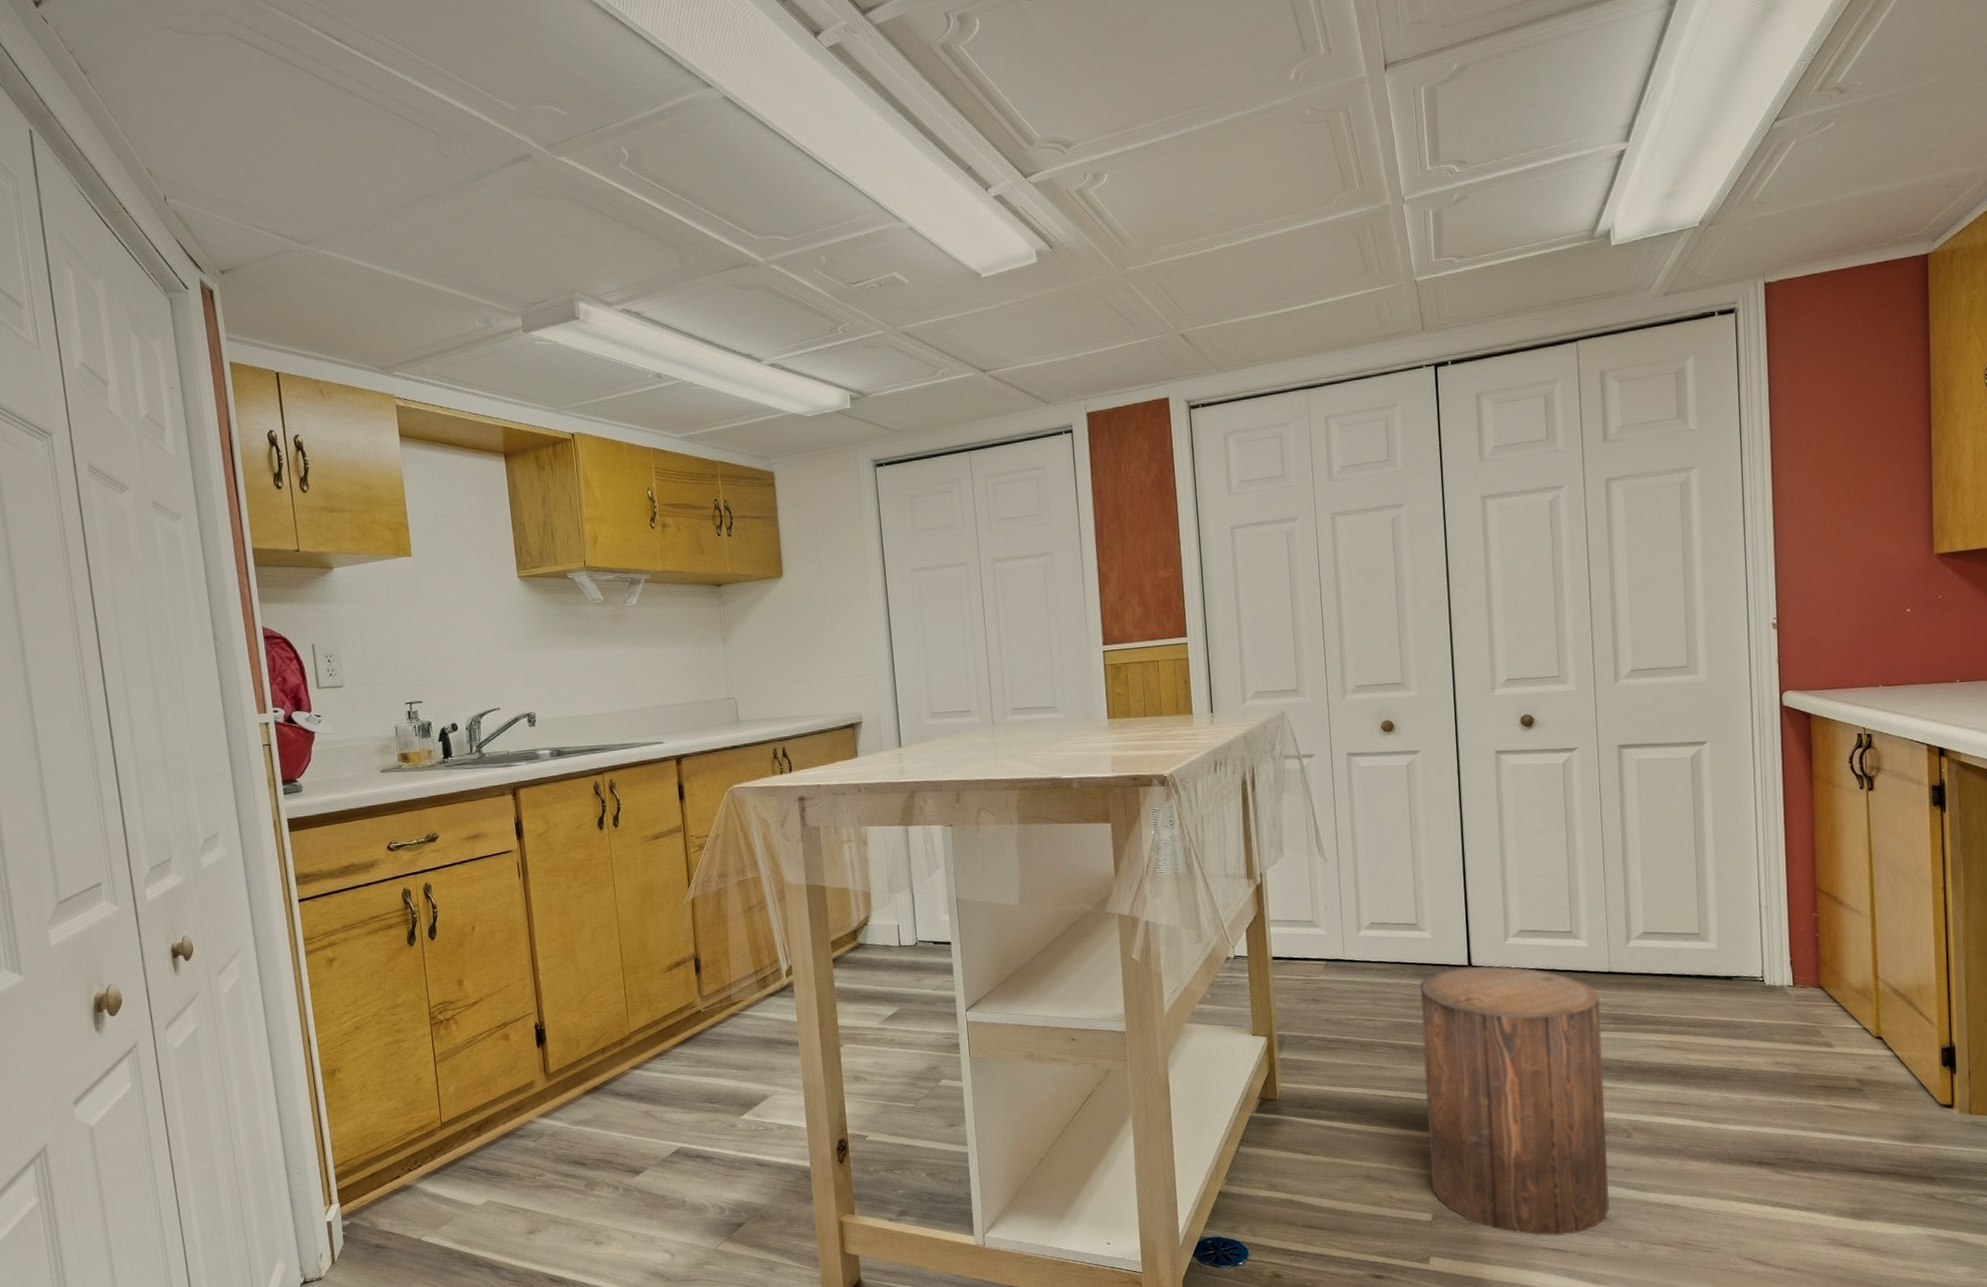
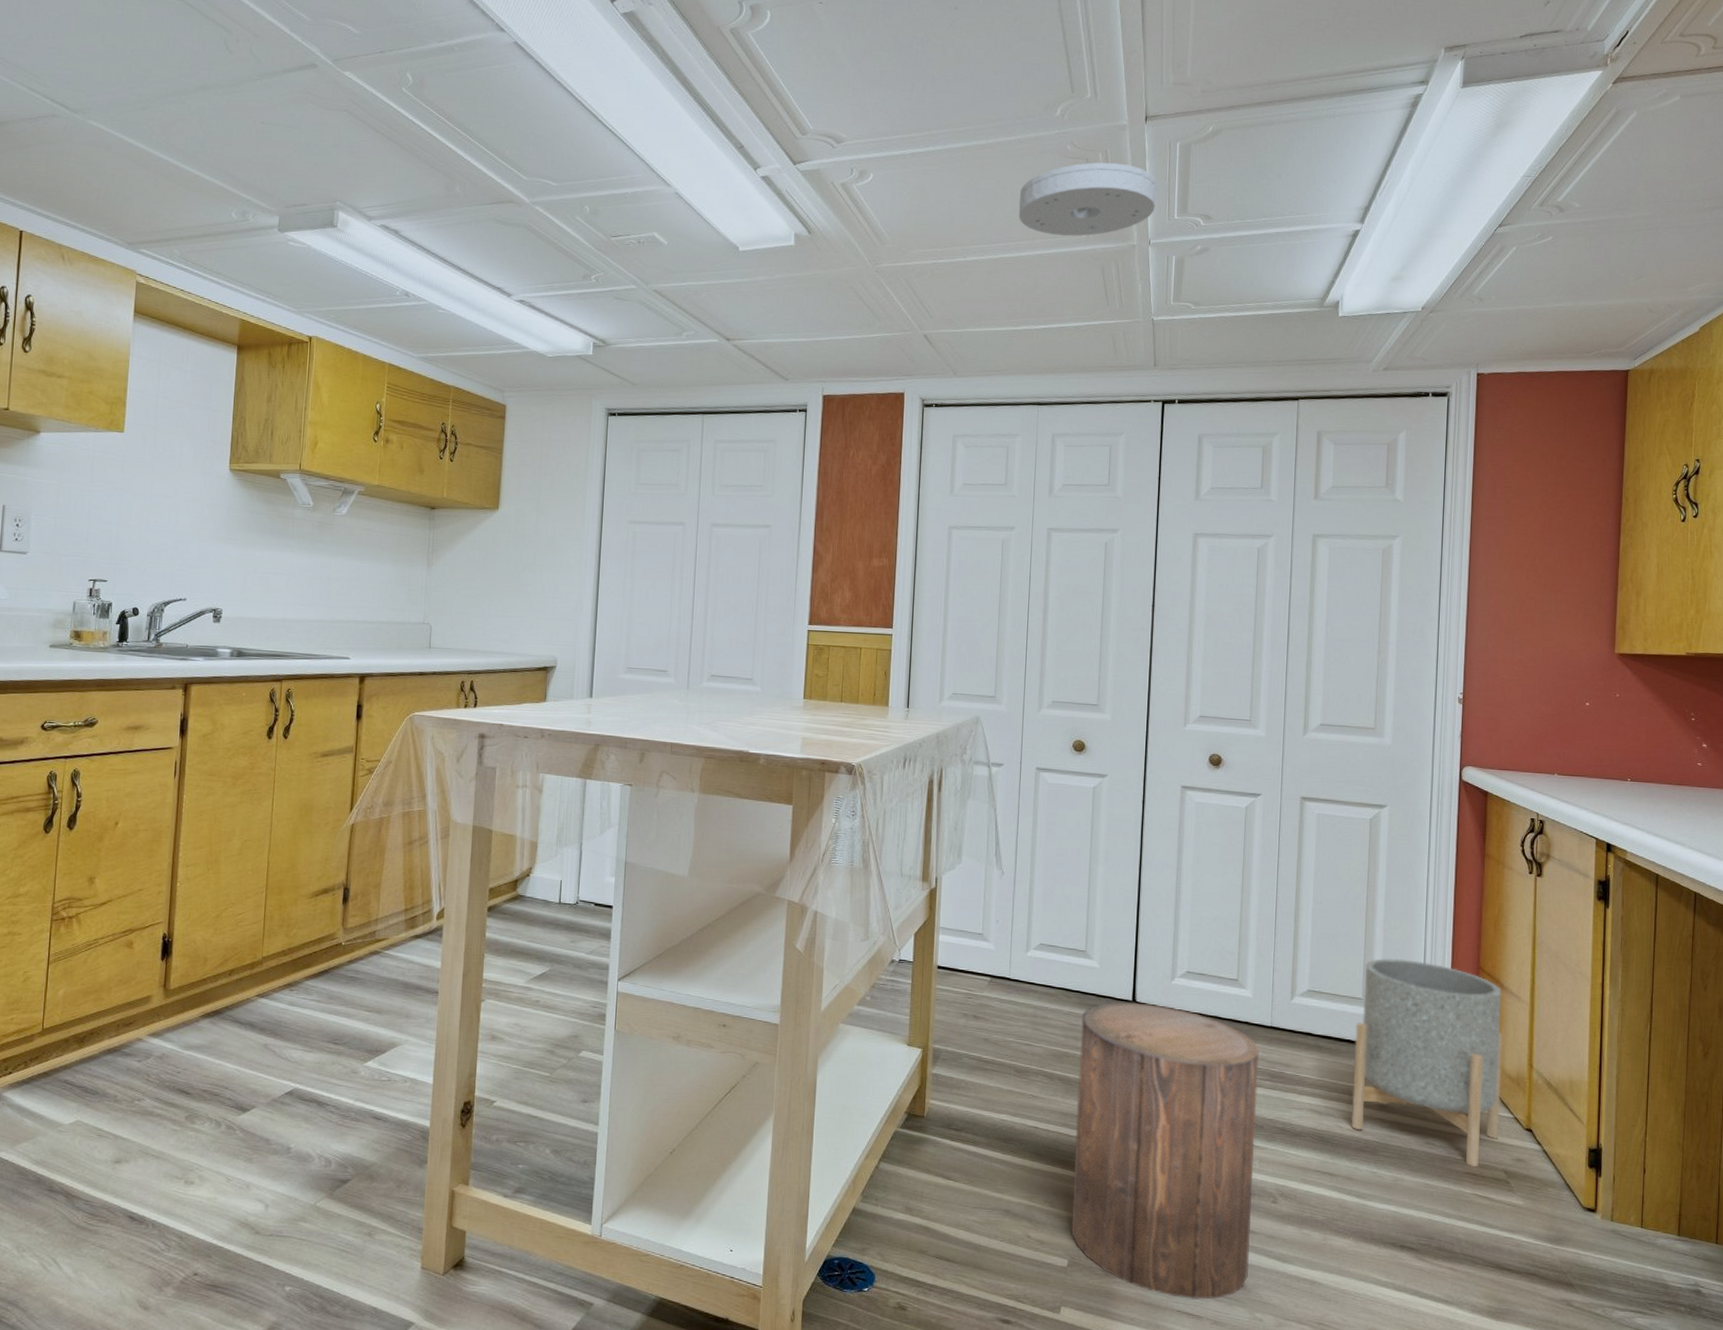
smoke detector: none [1262,120,1406,208] -> present [1018,162,1156,236]
planter: none [1694,889,1849,1080] -> present [1350,958,1504,1167]

